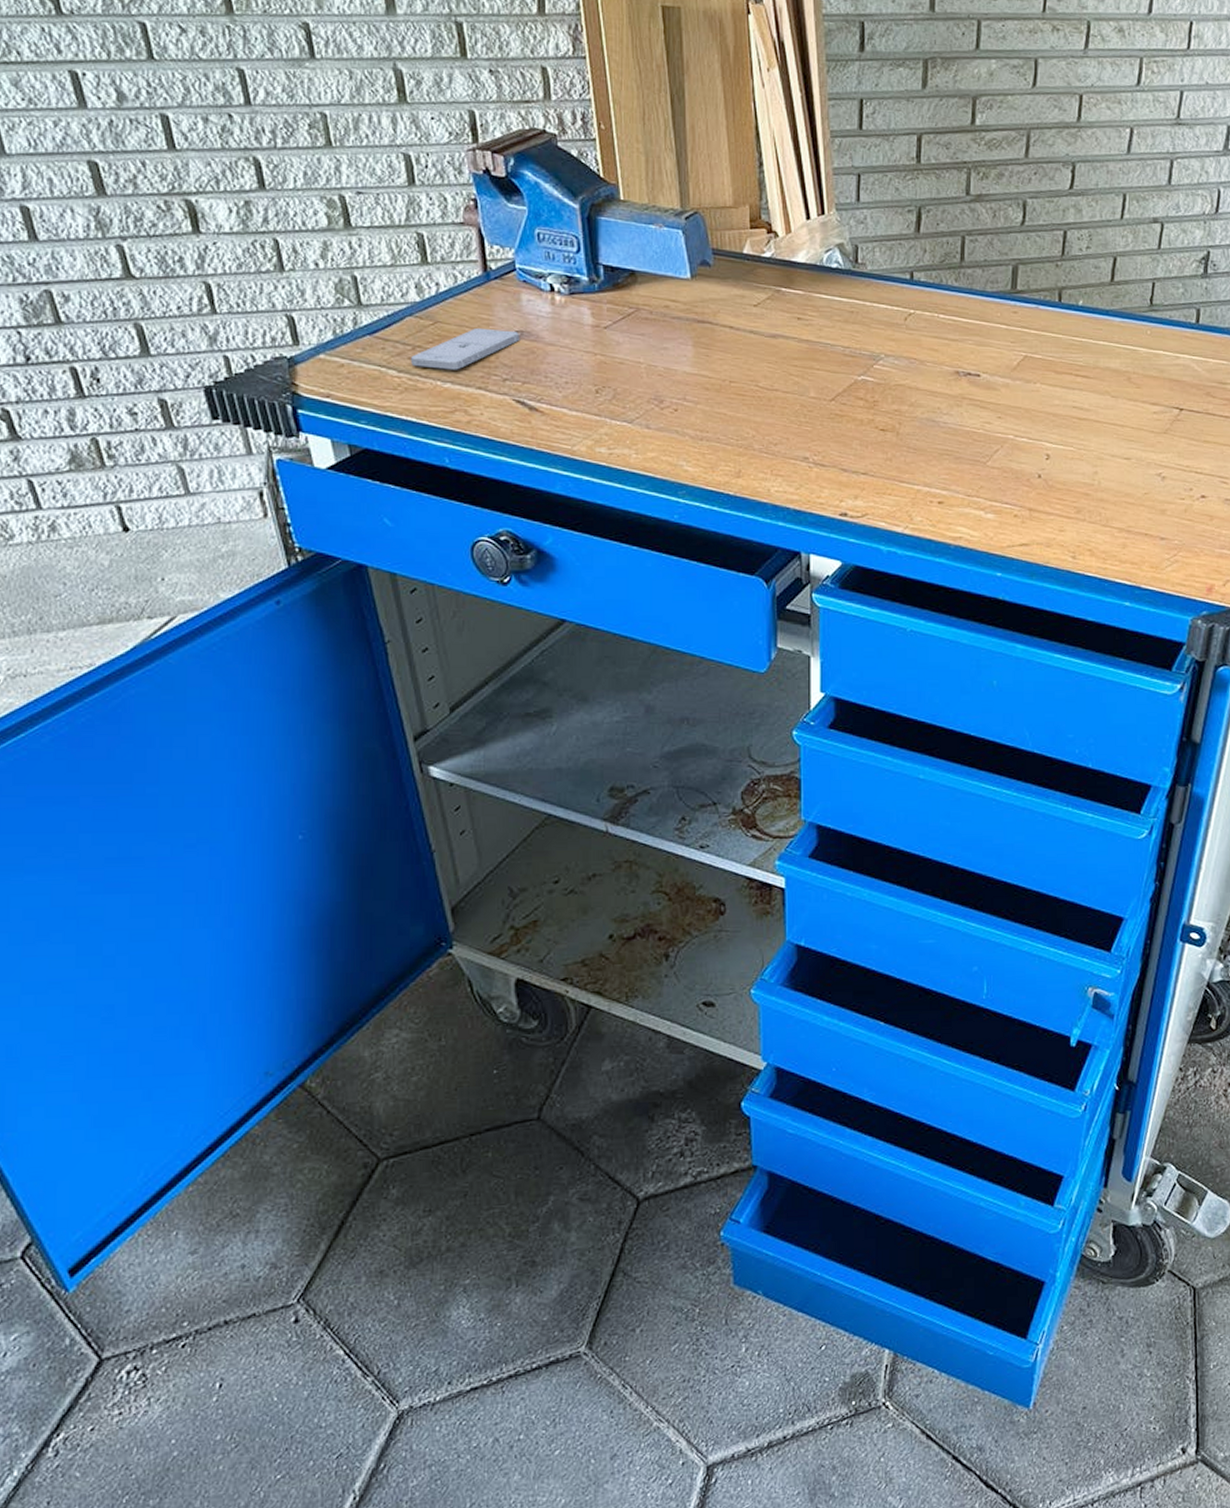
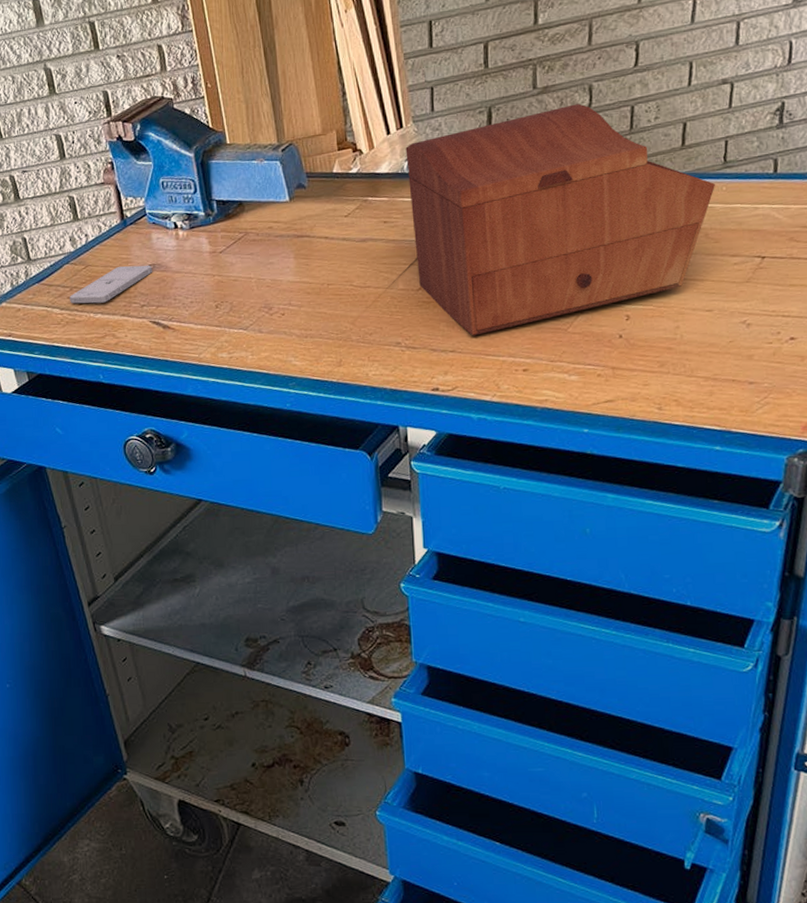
sewing box: none [826,218,1141,459] -> present [405,103,716,336]

